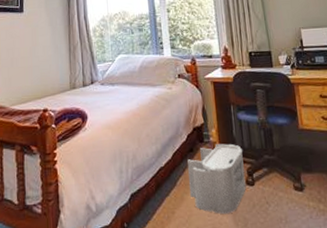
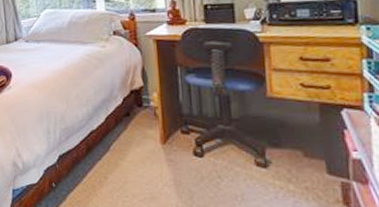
air purifier: present [187,143,246,214] -> none [123,109,193,184]

